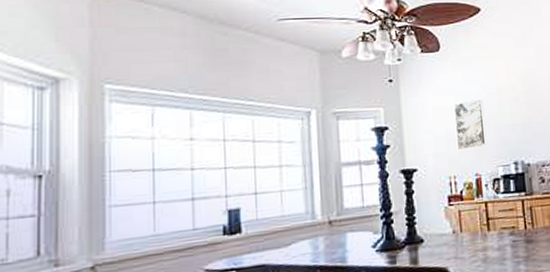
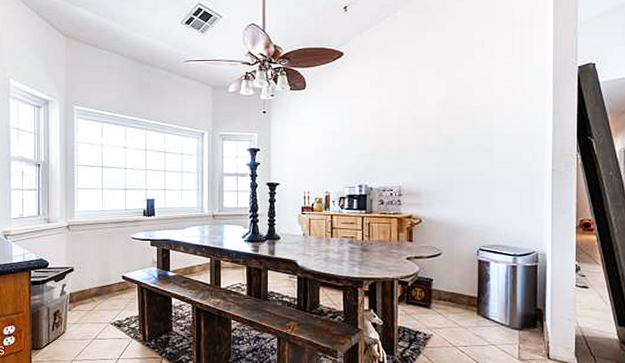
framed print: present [453,98,488,151] -> none [312,130,338,172]

